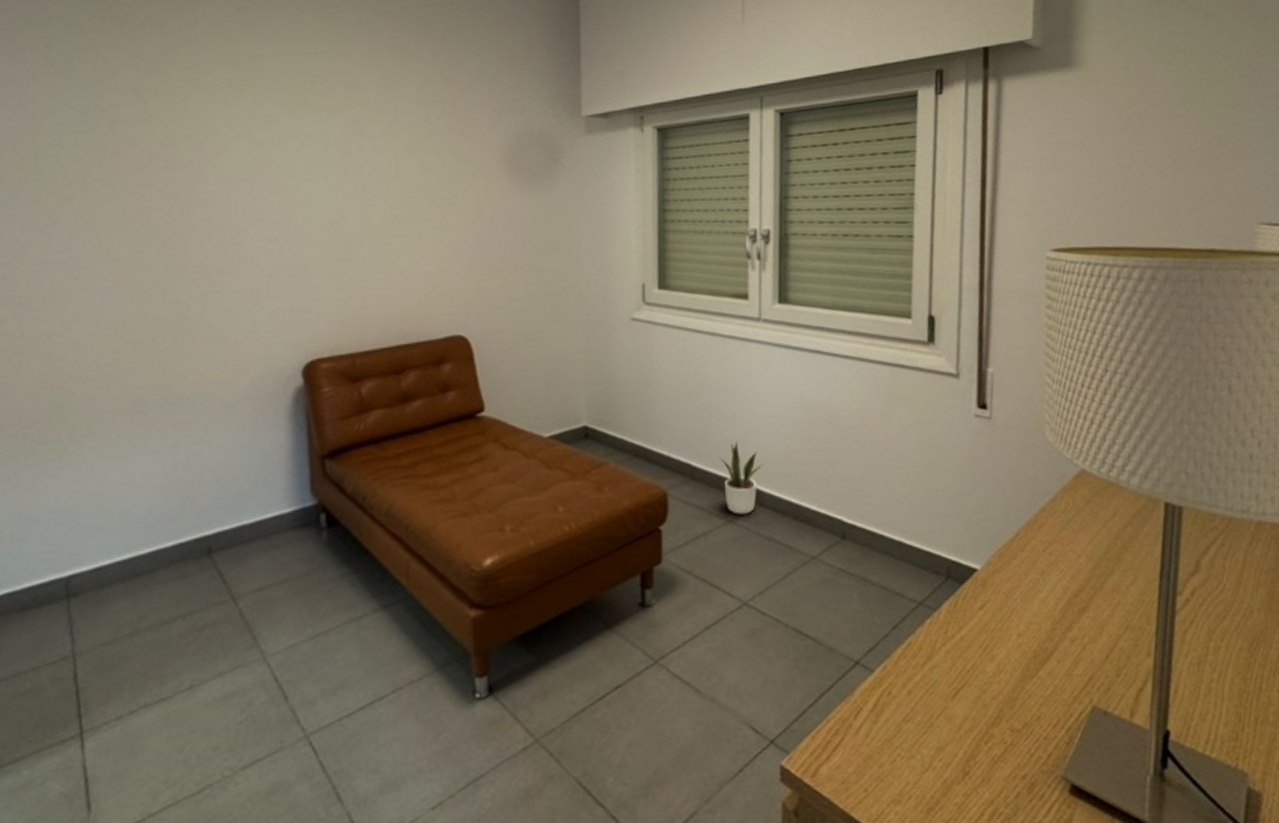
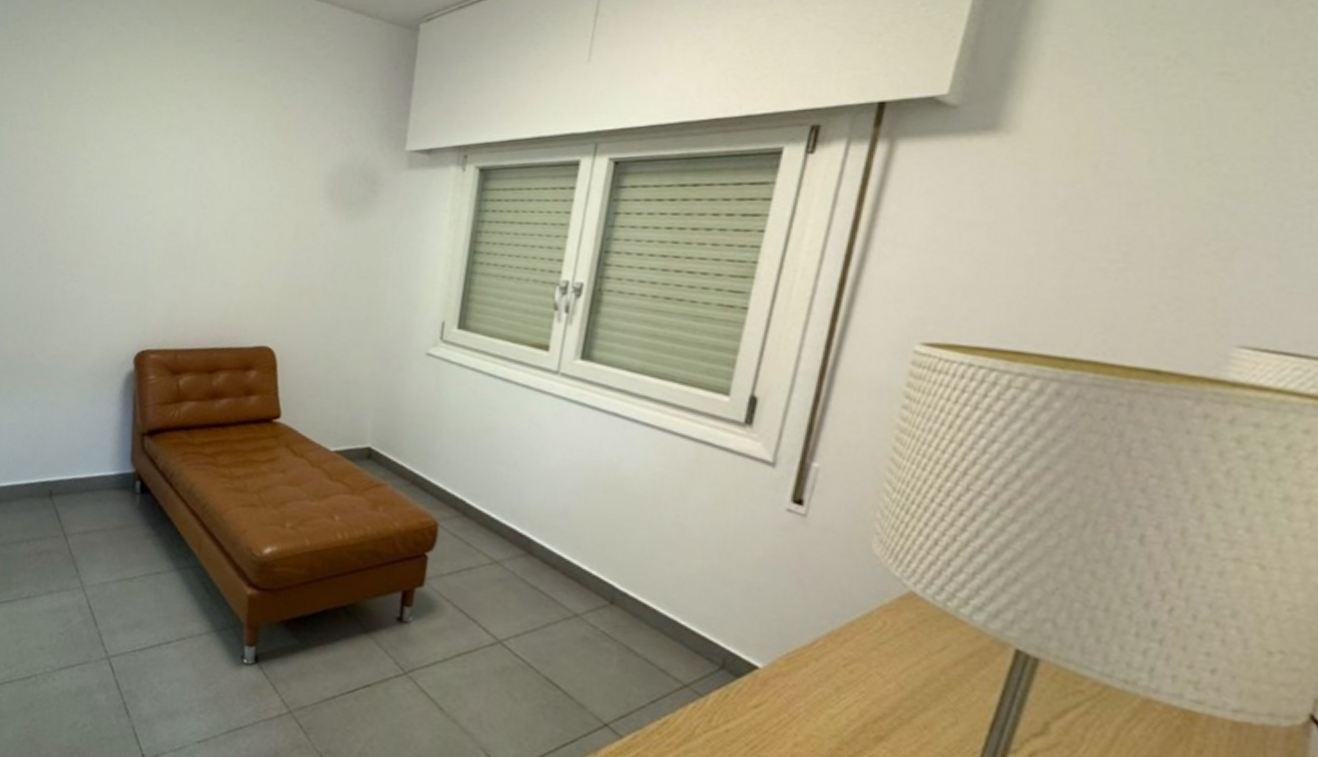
potted plant: present [717,440,765,515] -> none [493,486,540,559]

